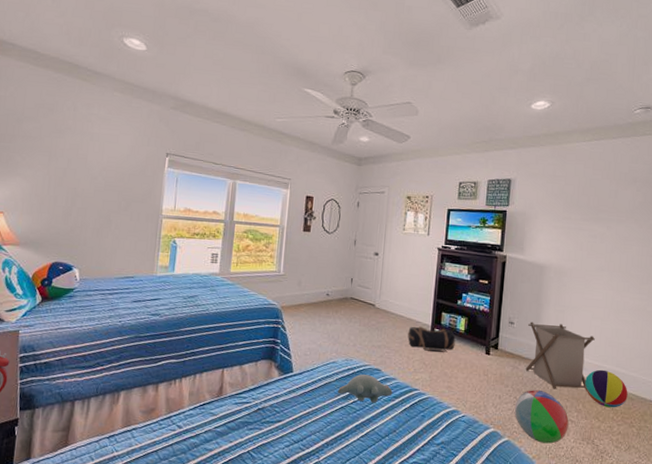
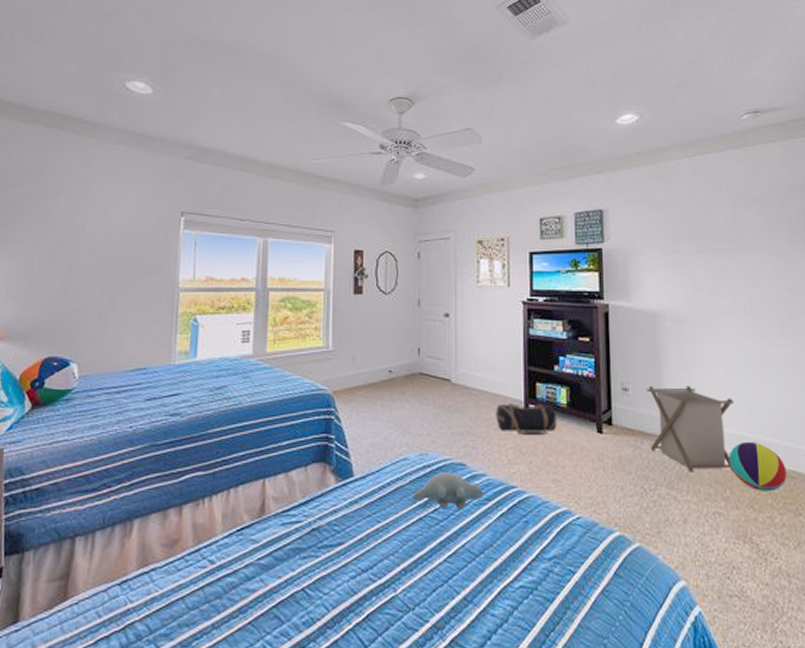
beach ball: present [514,389,569,444] -> none [642,474,717,547]

